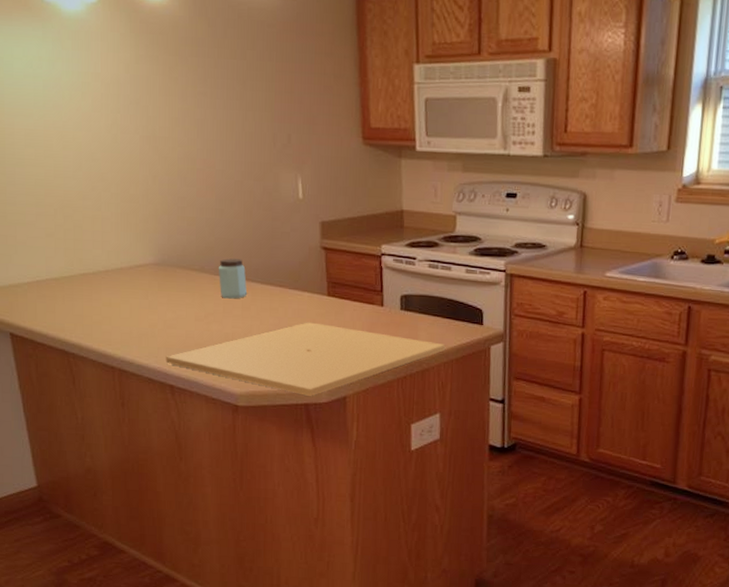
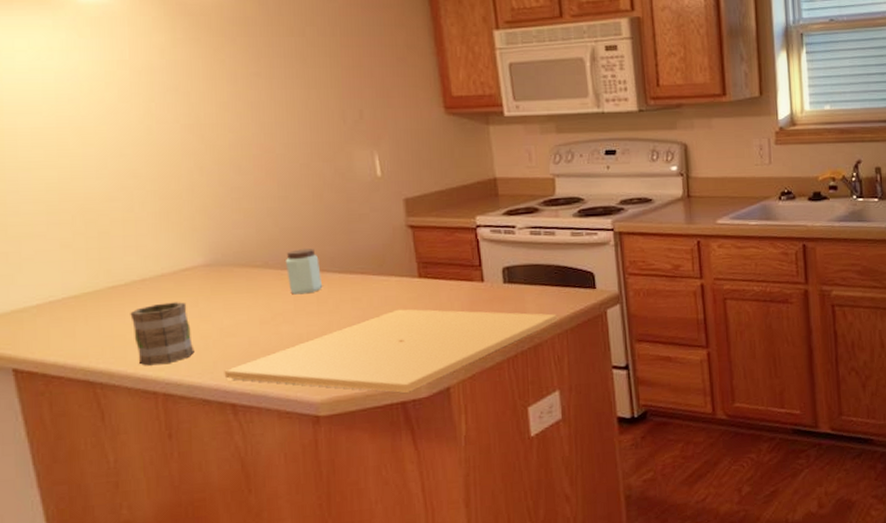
mug: none [96,292,144,345] -> present [130,302,195,366]

